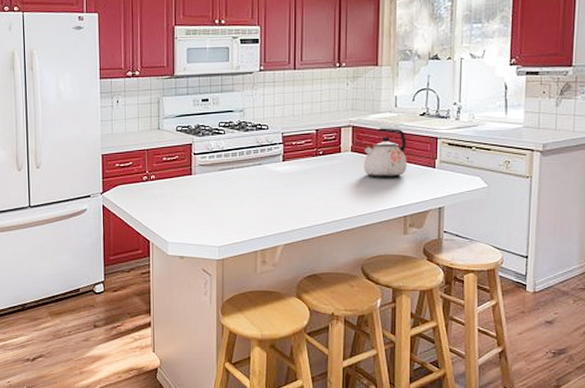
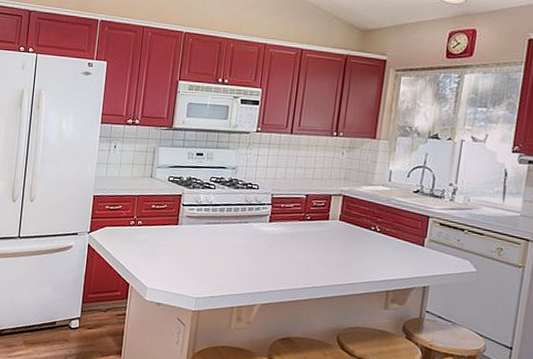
kettle: present [363,128,407,177] -> none [350,200,397,251]

